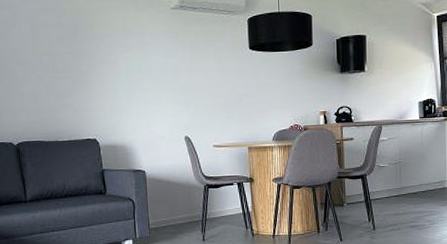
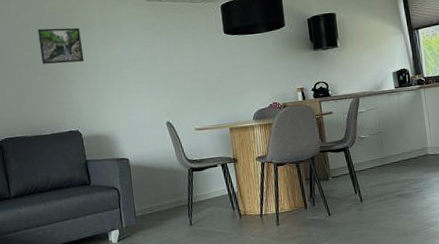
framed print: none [57,30,104,69] -> present [38,27,84,64]

